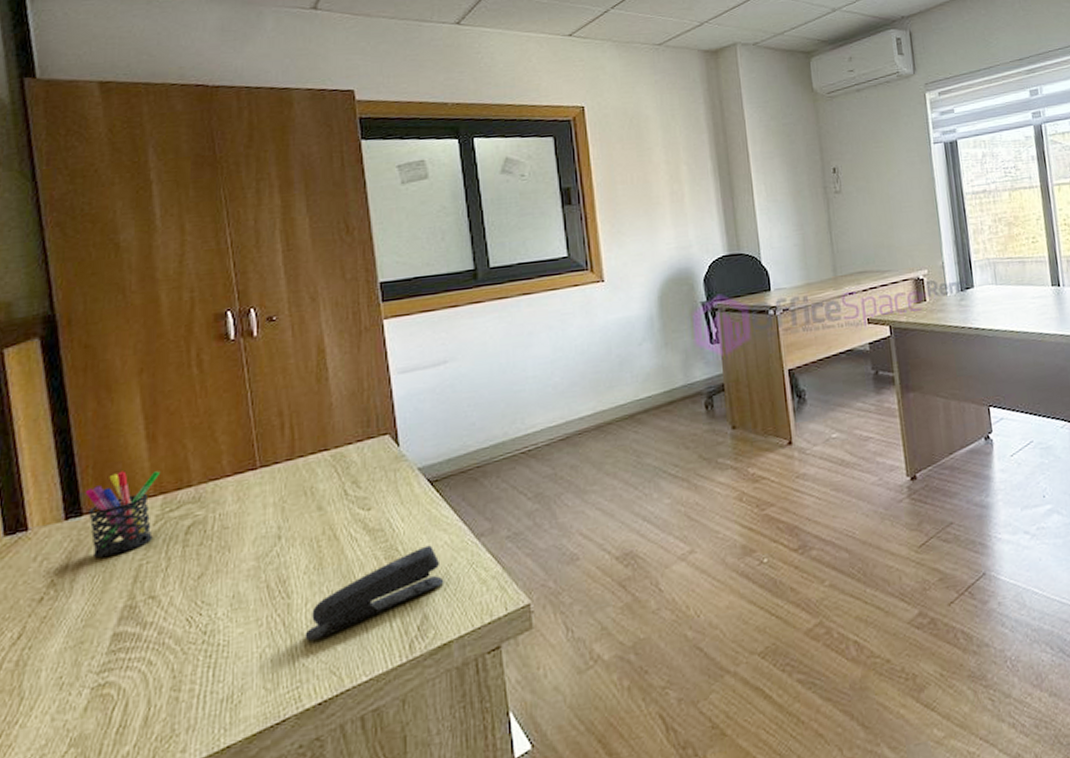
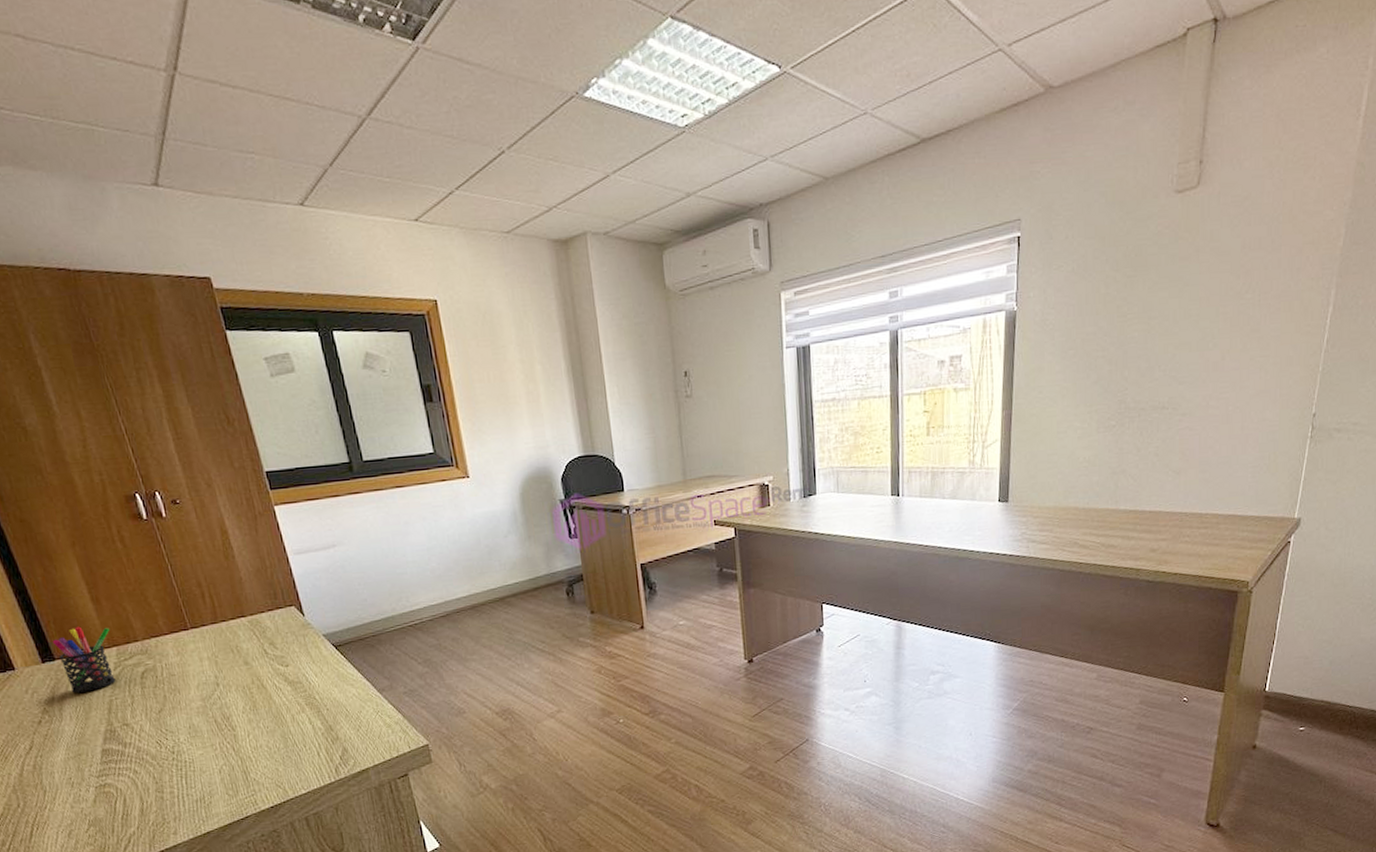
stapler: present [304,545,444,641] -> none [251,696,357,762]

